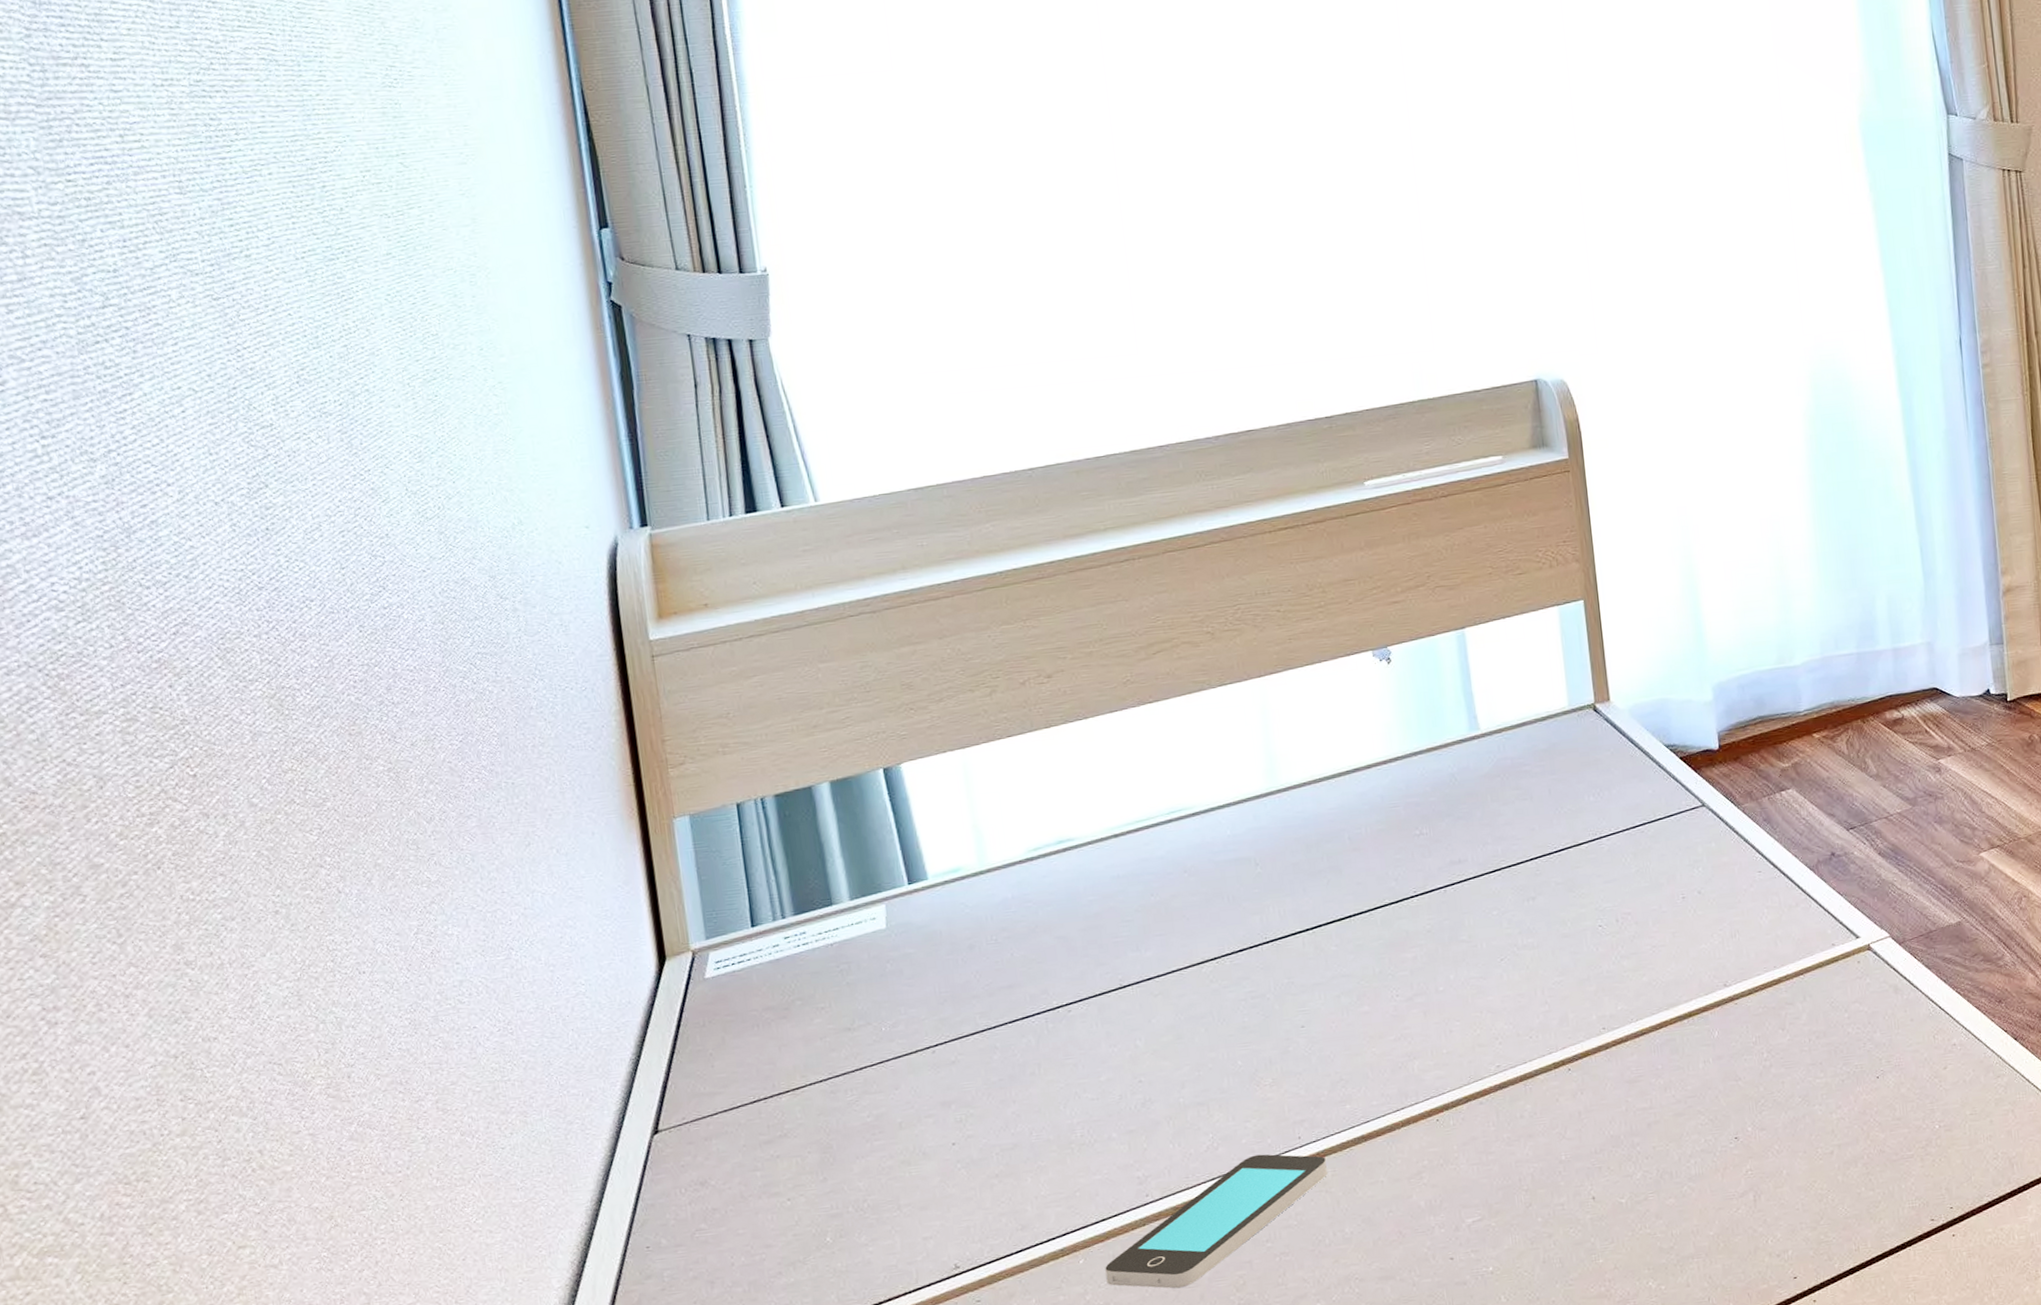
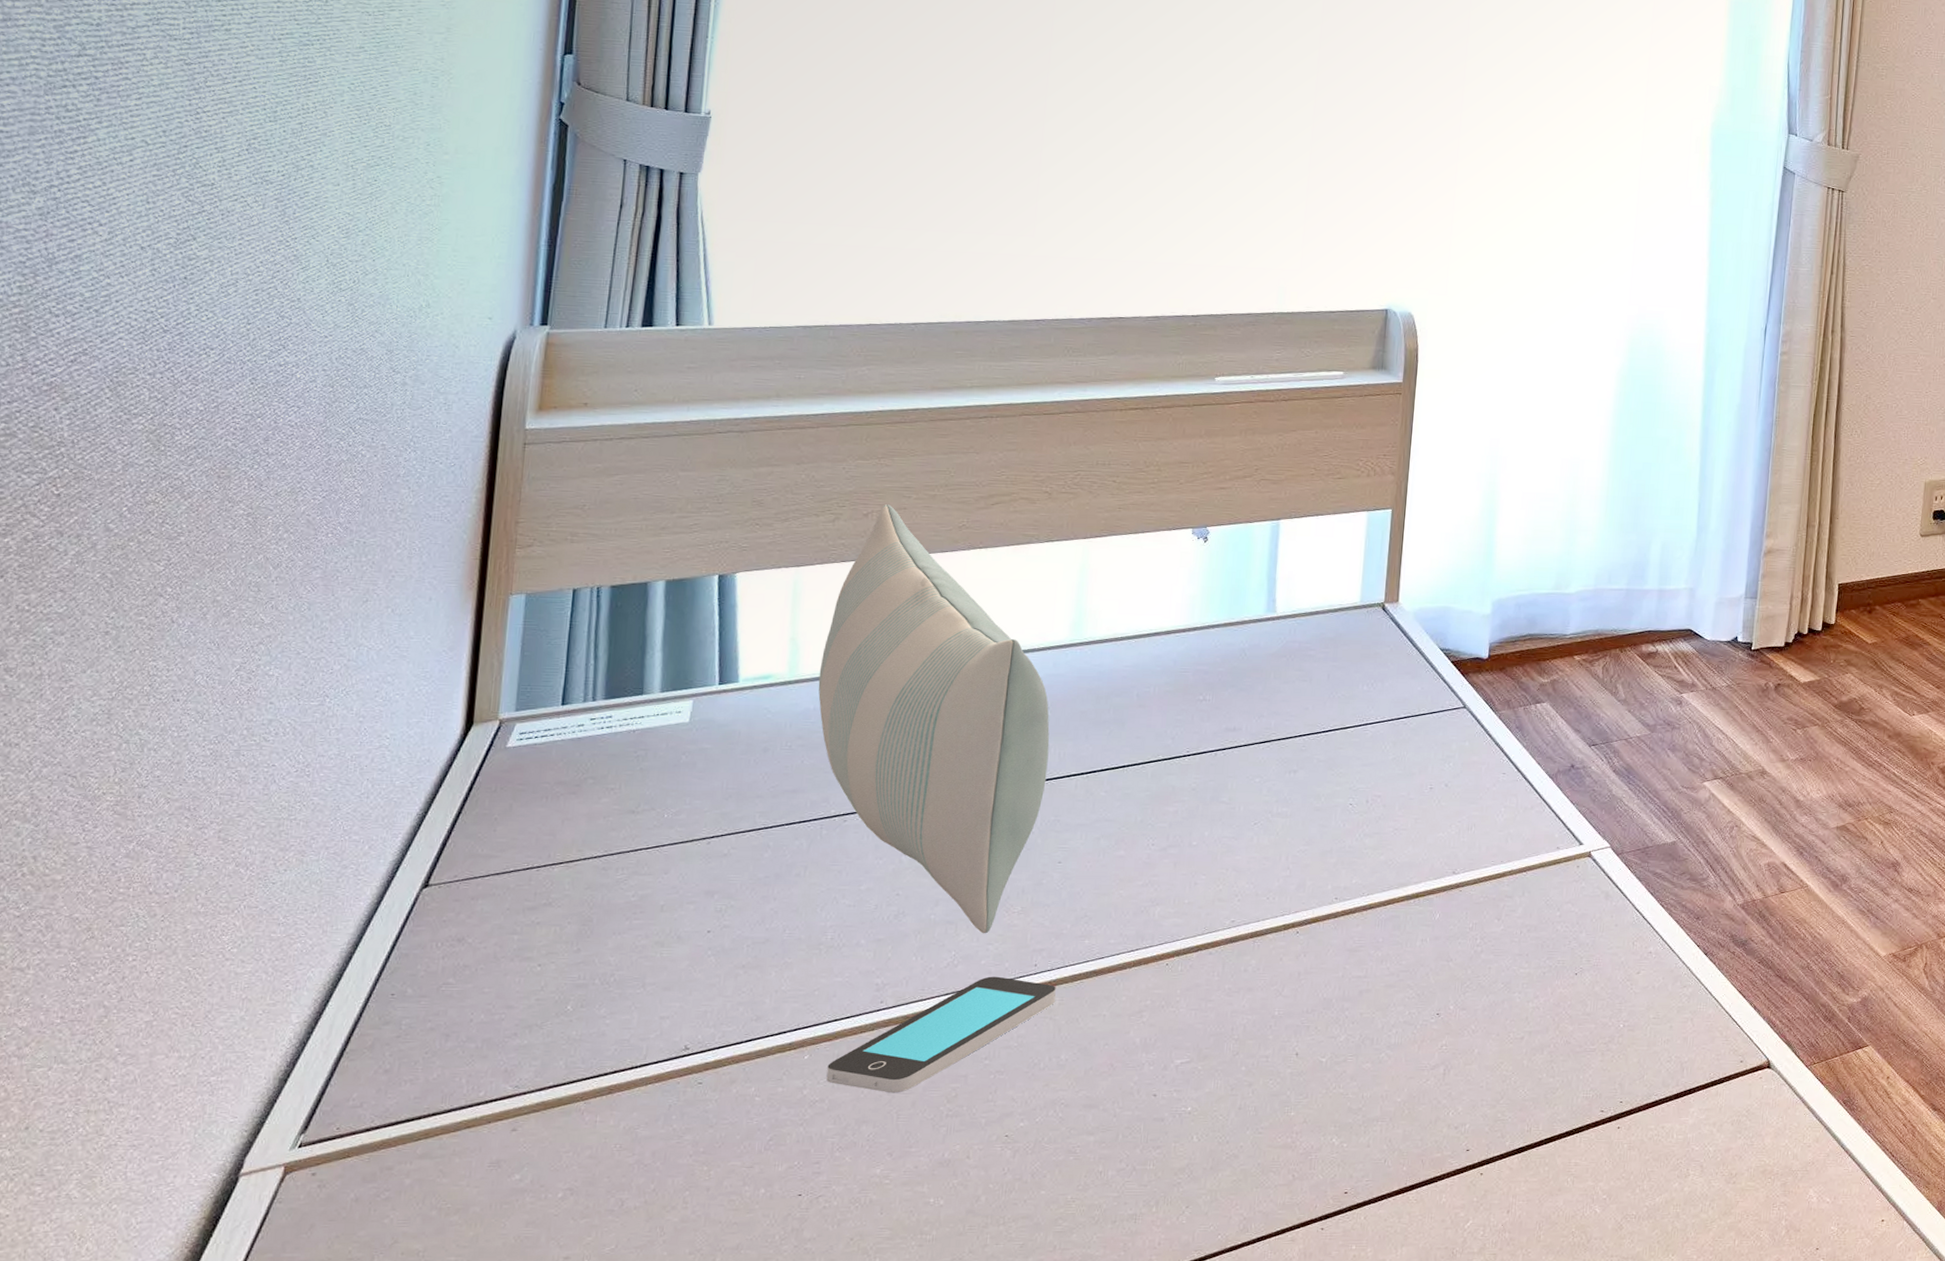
pillow: none [1008,669,1272,1112] -> present [818,504,1050,934]

